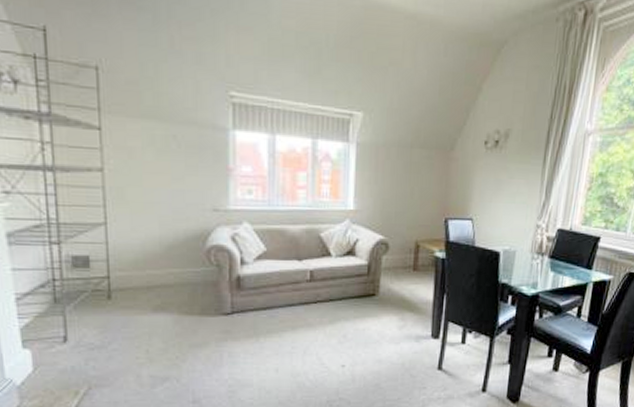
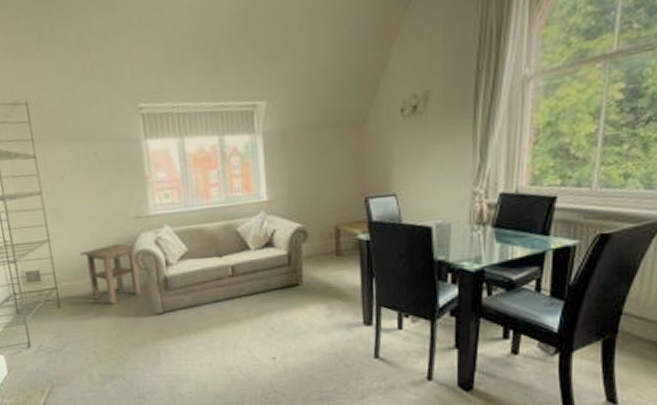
side table: none [143,235,210,300] -> present [80,244,141,304]

